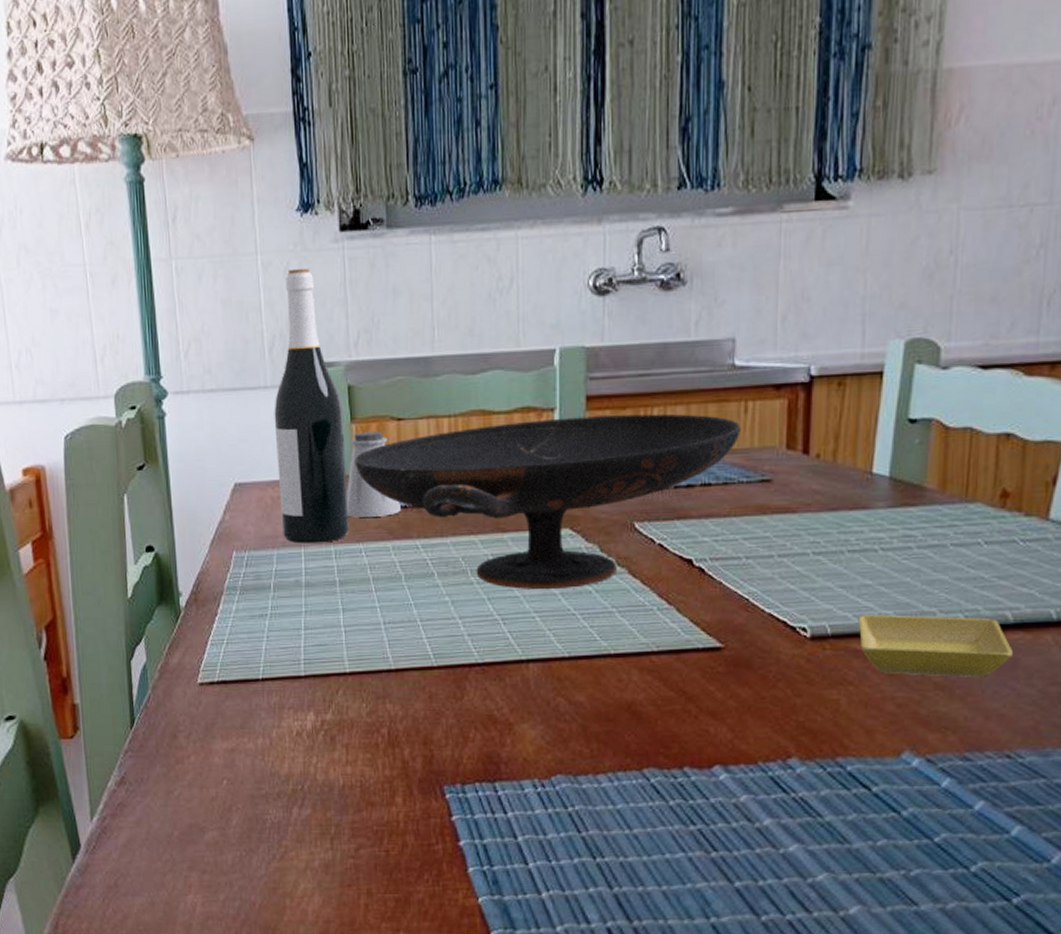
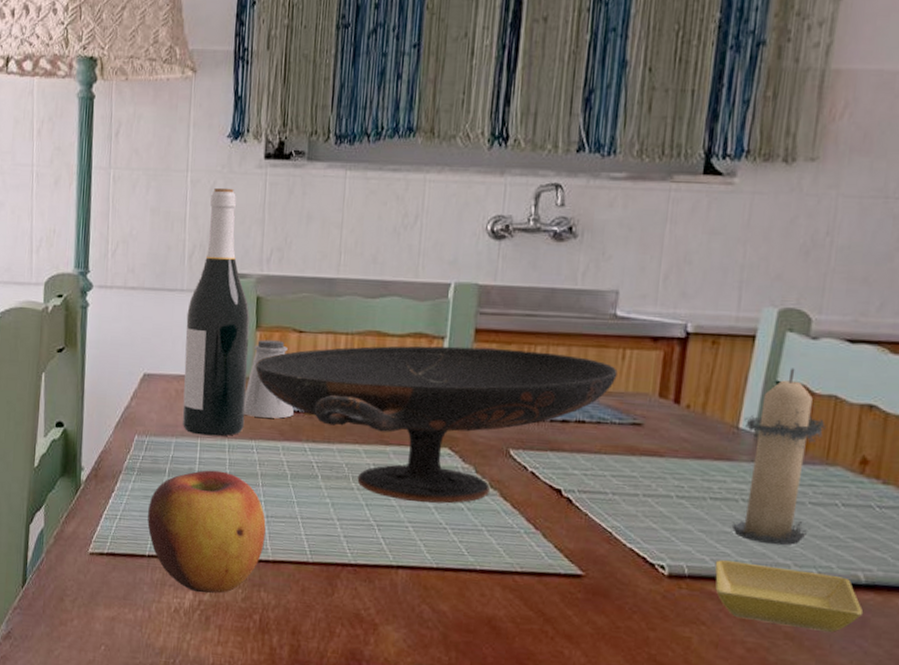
apple: none [256,580,385,712] -> present [147,470,266,594]
candle: none [872,402,964,593] -> present [731,368,827,546]

